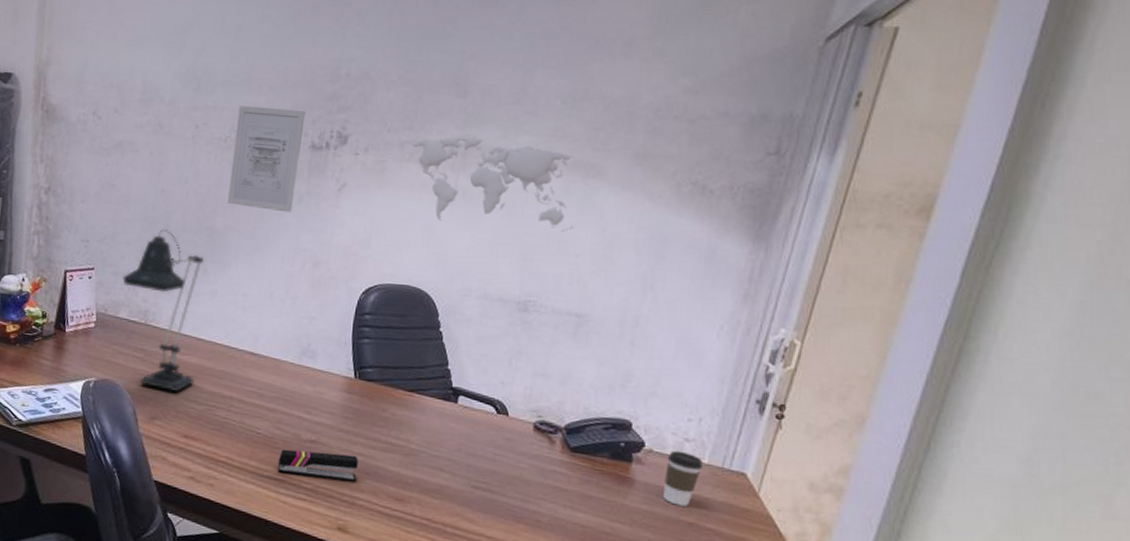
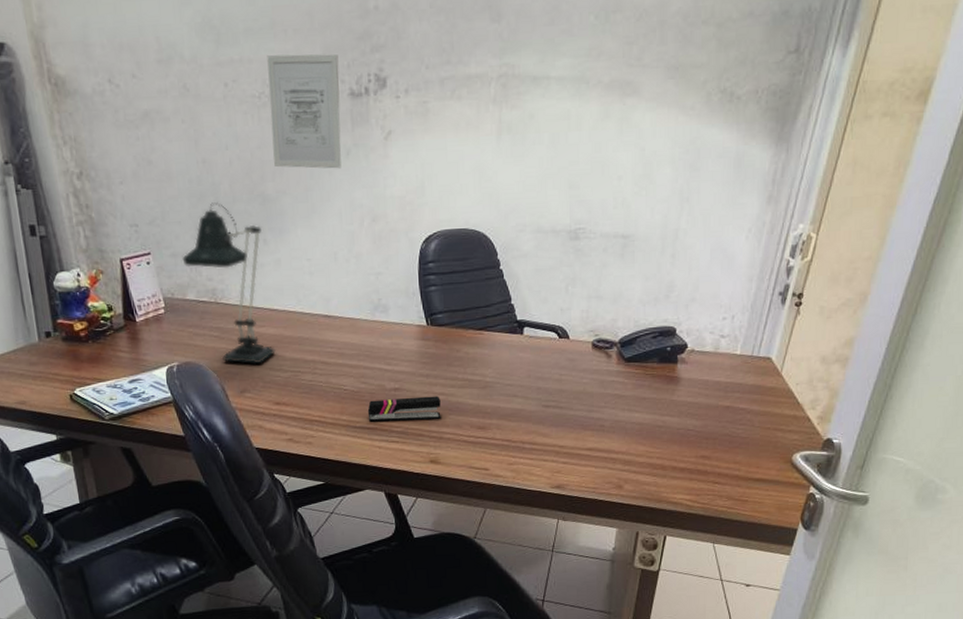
world map: present [412,137,574,232] -> none [452,66,615,159]
coffee cup: present [663,450,704,507] -> none [705,347,737,394]

